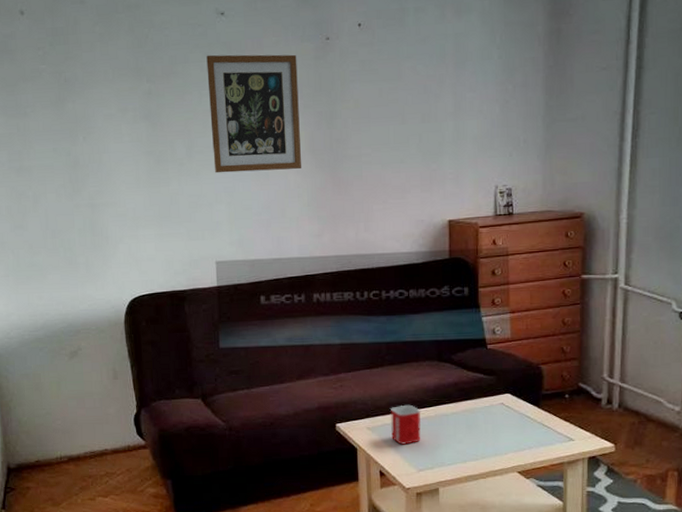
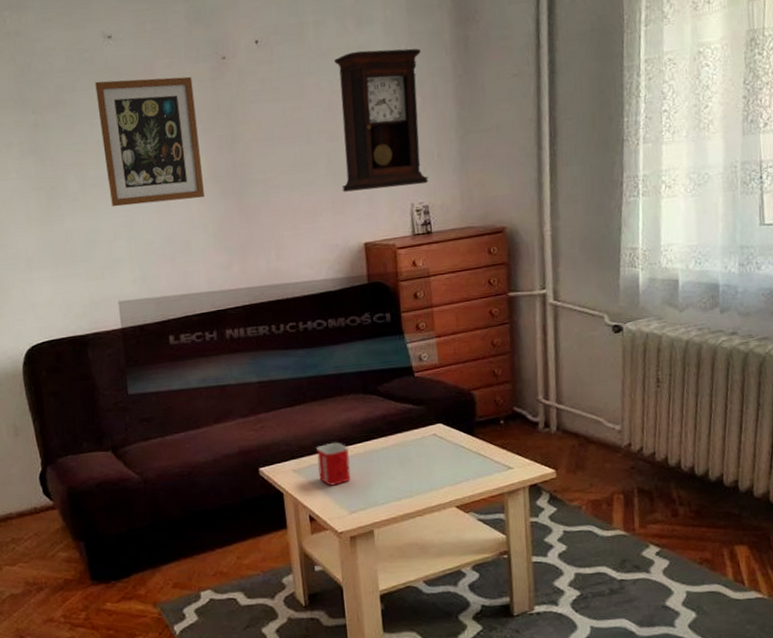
pendulum clock: none [430,38,514,171] -> present [334,48,429,192]

